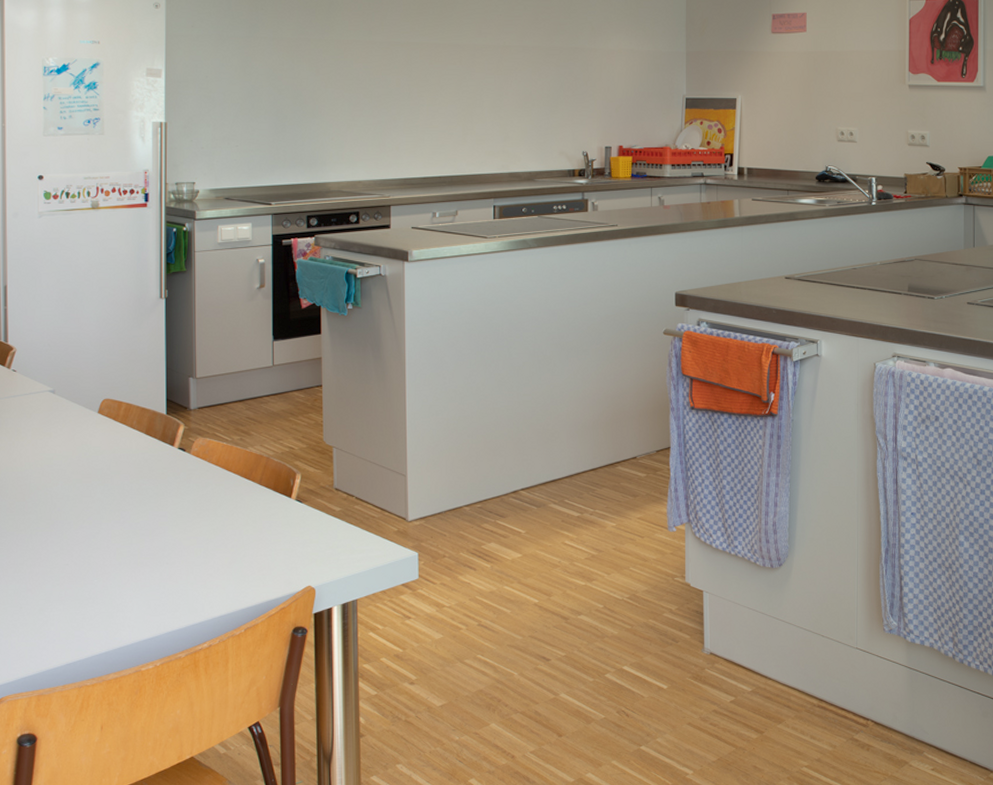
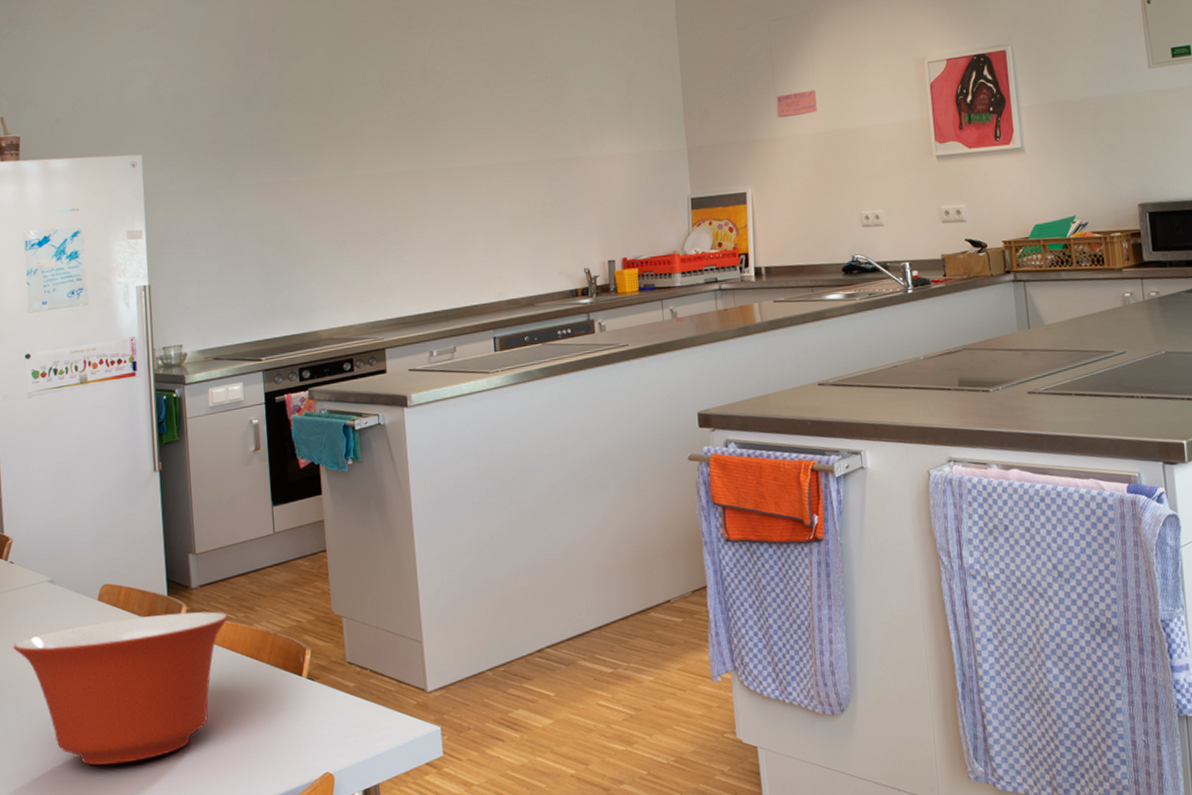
mixing bowl: none [11,431,224,565] -> present [13,611,228,766]

